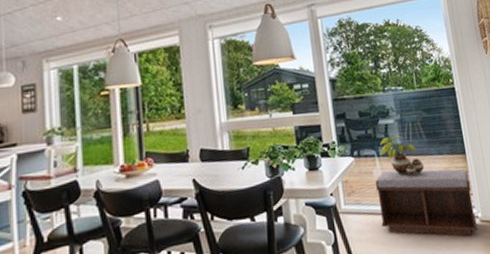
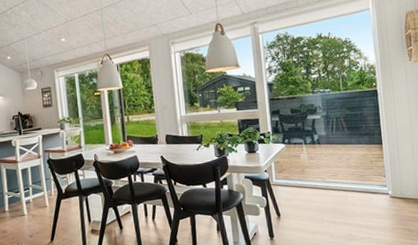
bench: present [376,169,478,237] -> none [302,155,387,208]
potted plant: present [379,134,425,177] -> none [306,127,345,161]

